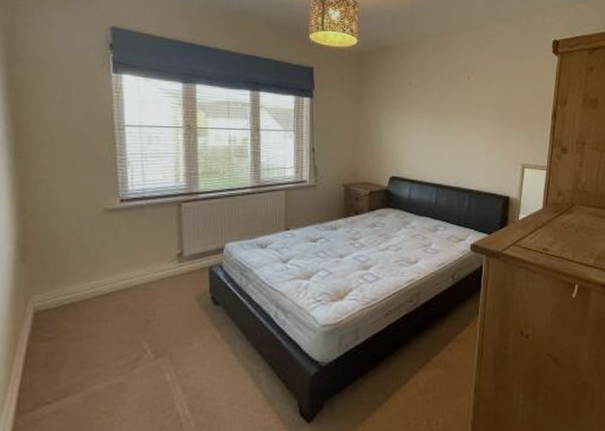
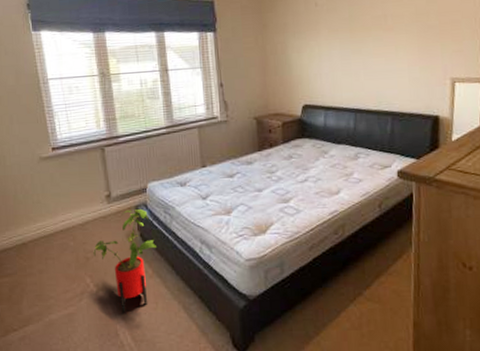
house plant: none [155,270,229,382] -> present [93,209,158,313]

